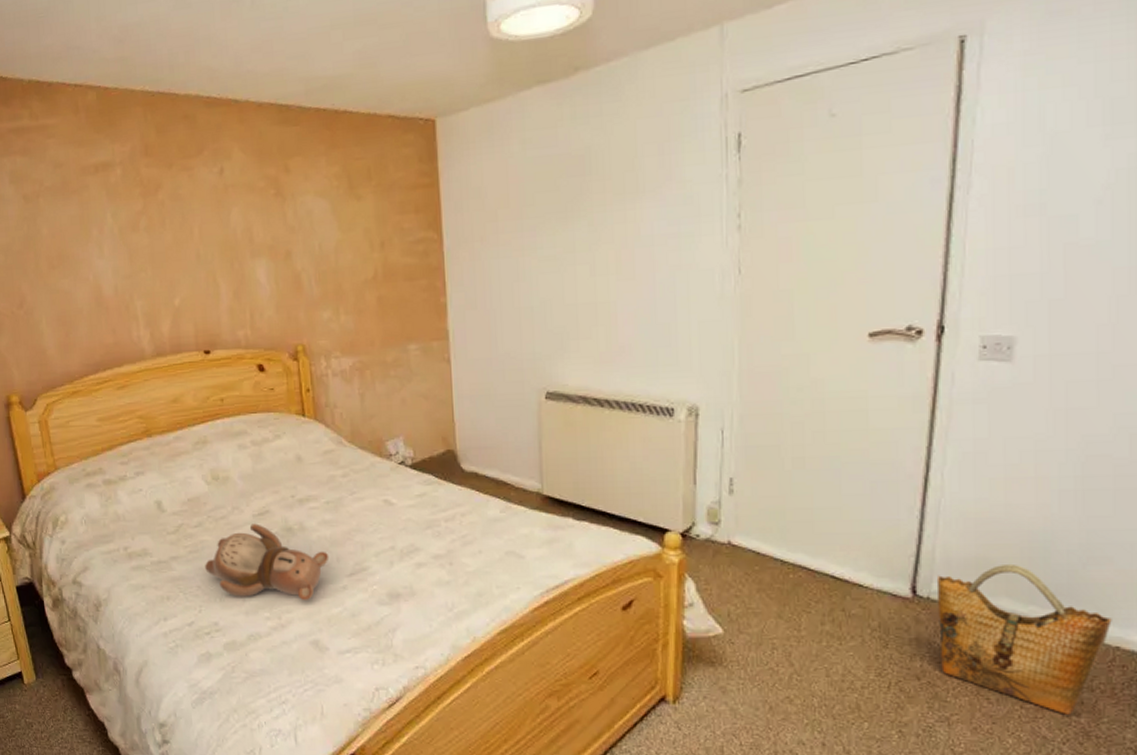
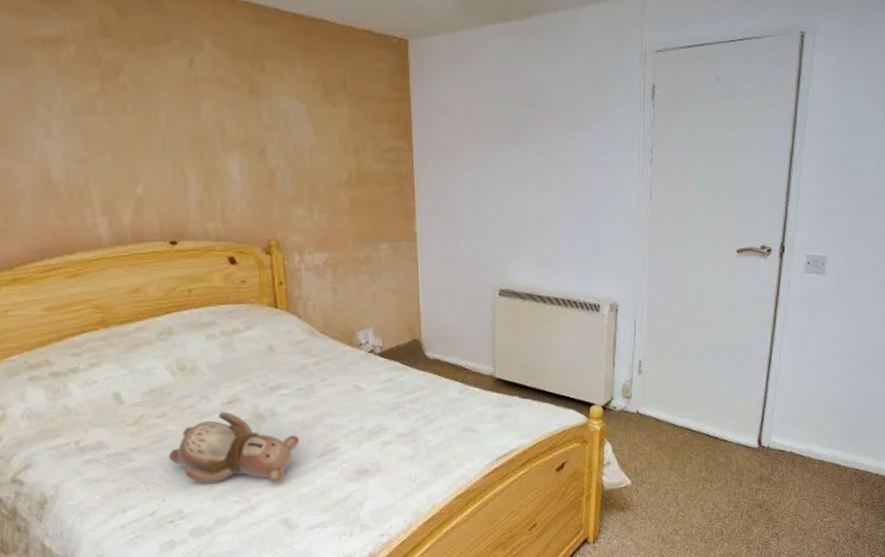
grocery bag: present [938,563,1112,715] -> none [774,419,875,524]

